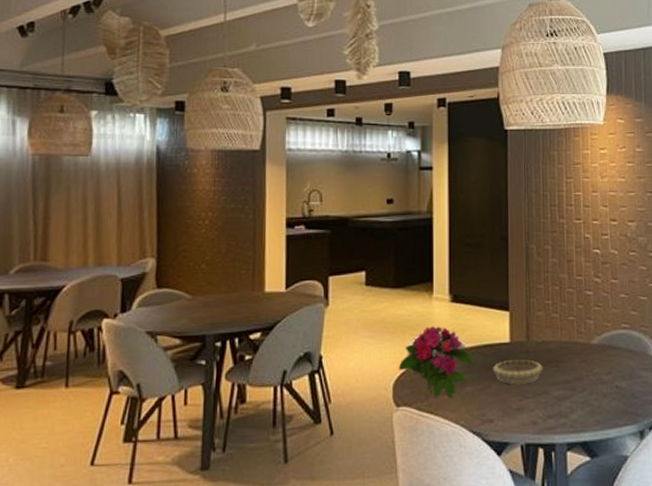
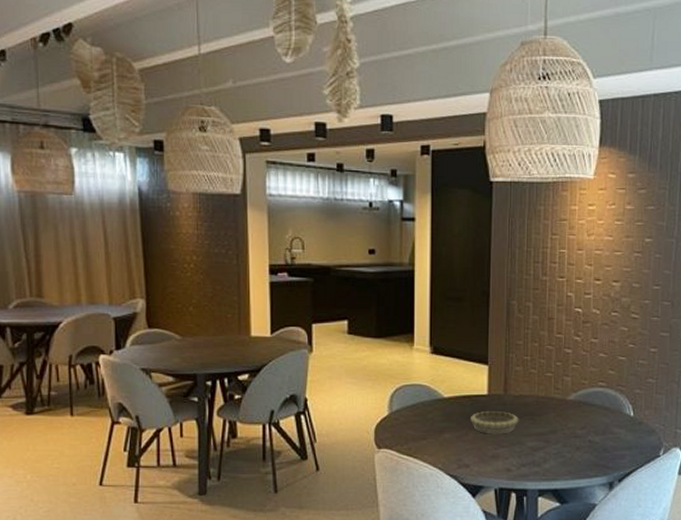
flower: present [398,326,474,399] -> none [379,376,452,444]

